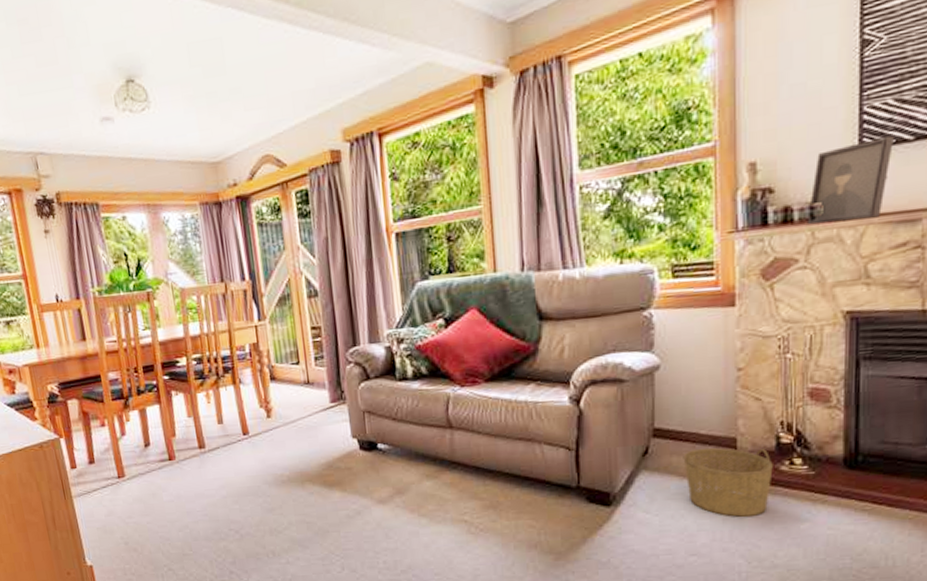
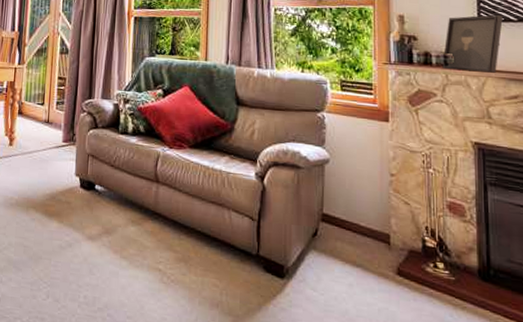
basket: present [683,447,773,517] -> none [346,238,420,311]

